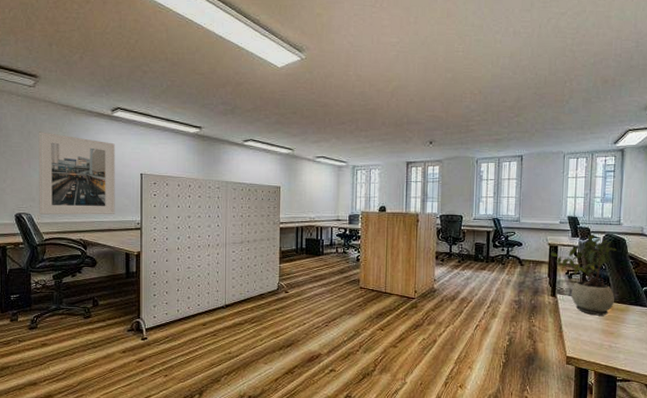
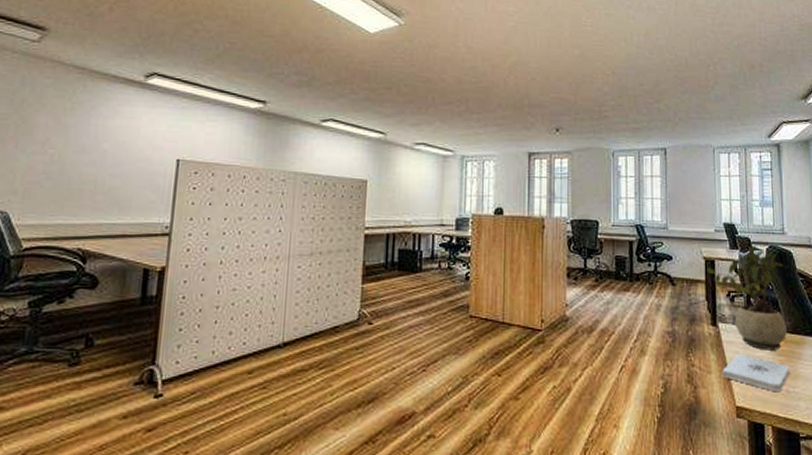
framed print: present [38,131,115,215] -> none [21,100,145,215]
notepad: none [557,317,614,347] -> present [722,353,790,392]

